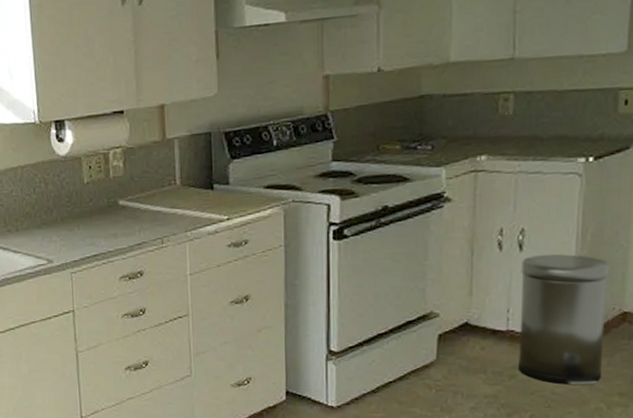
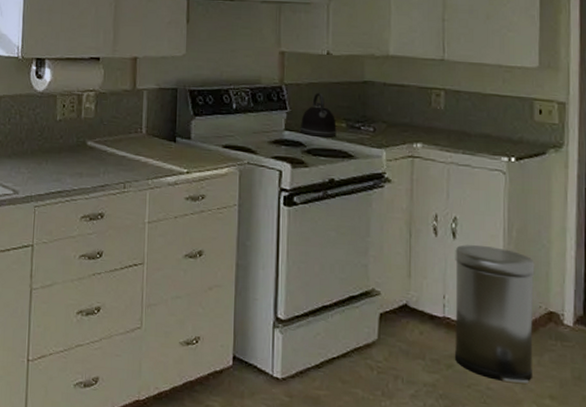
kettle: none [348,115,390,164] -> present [299,92,337,137]

